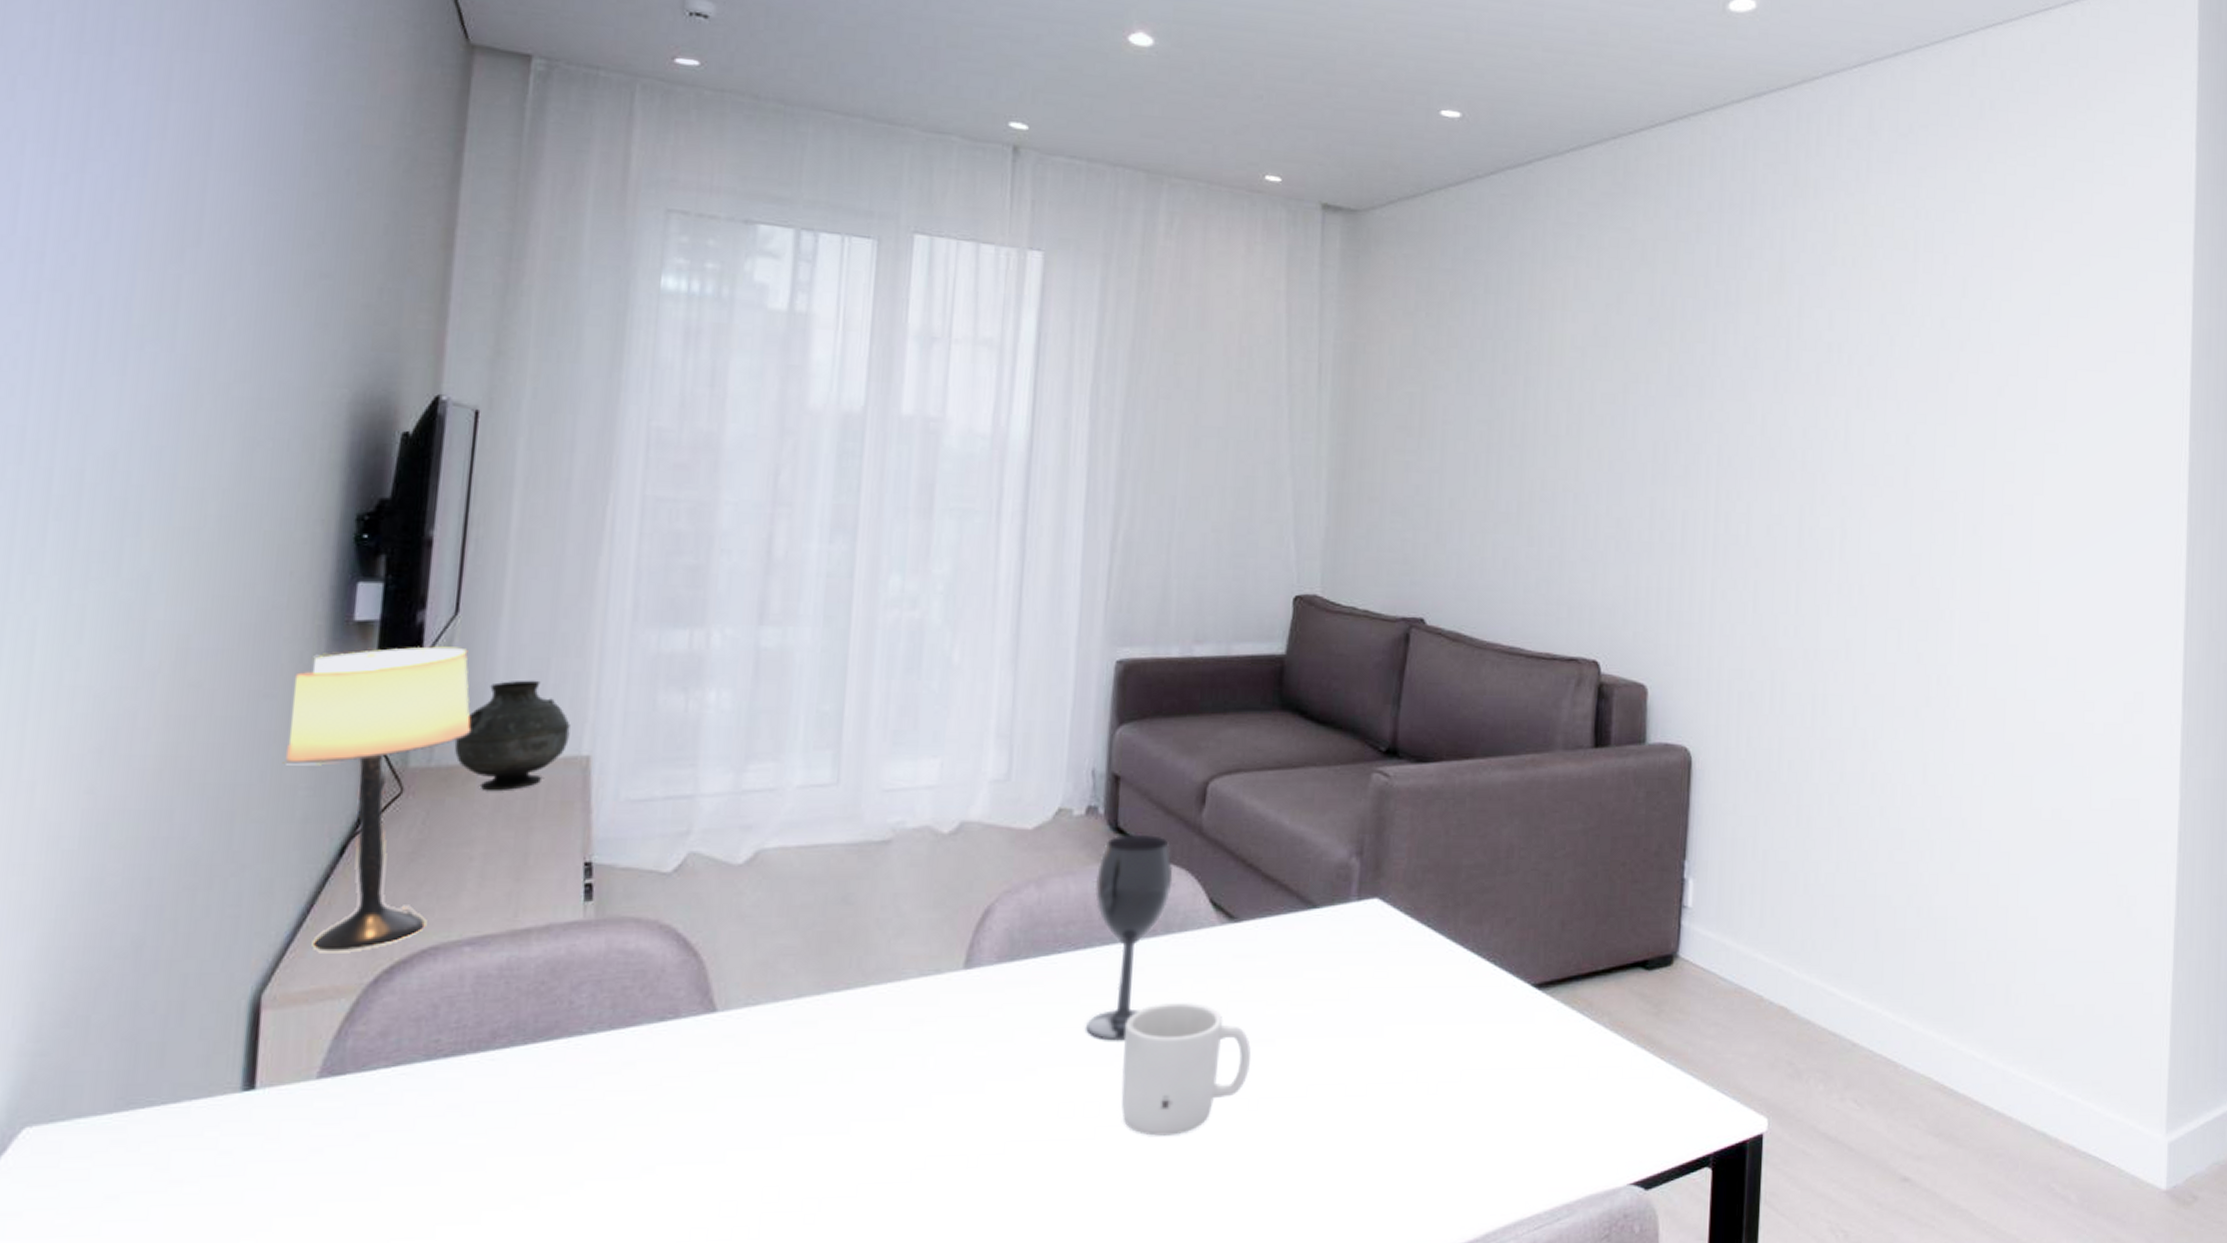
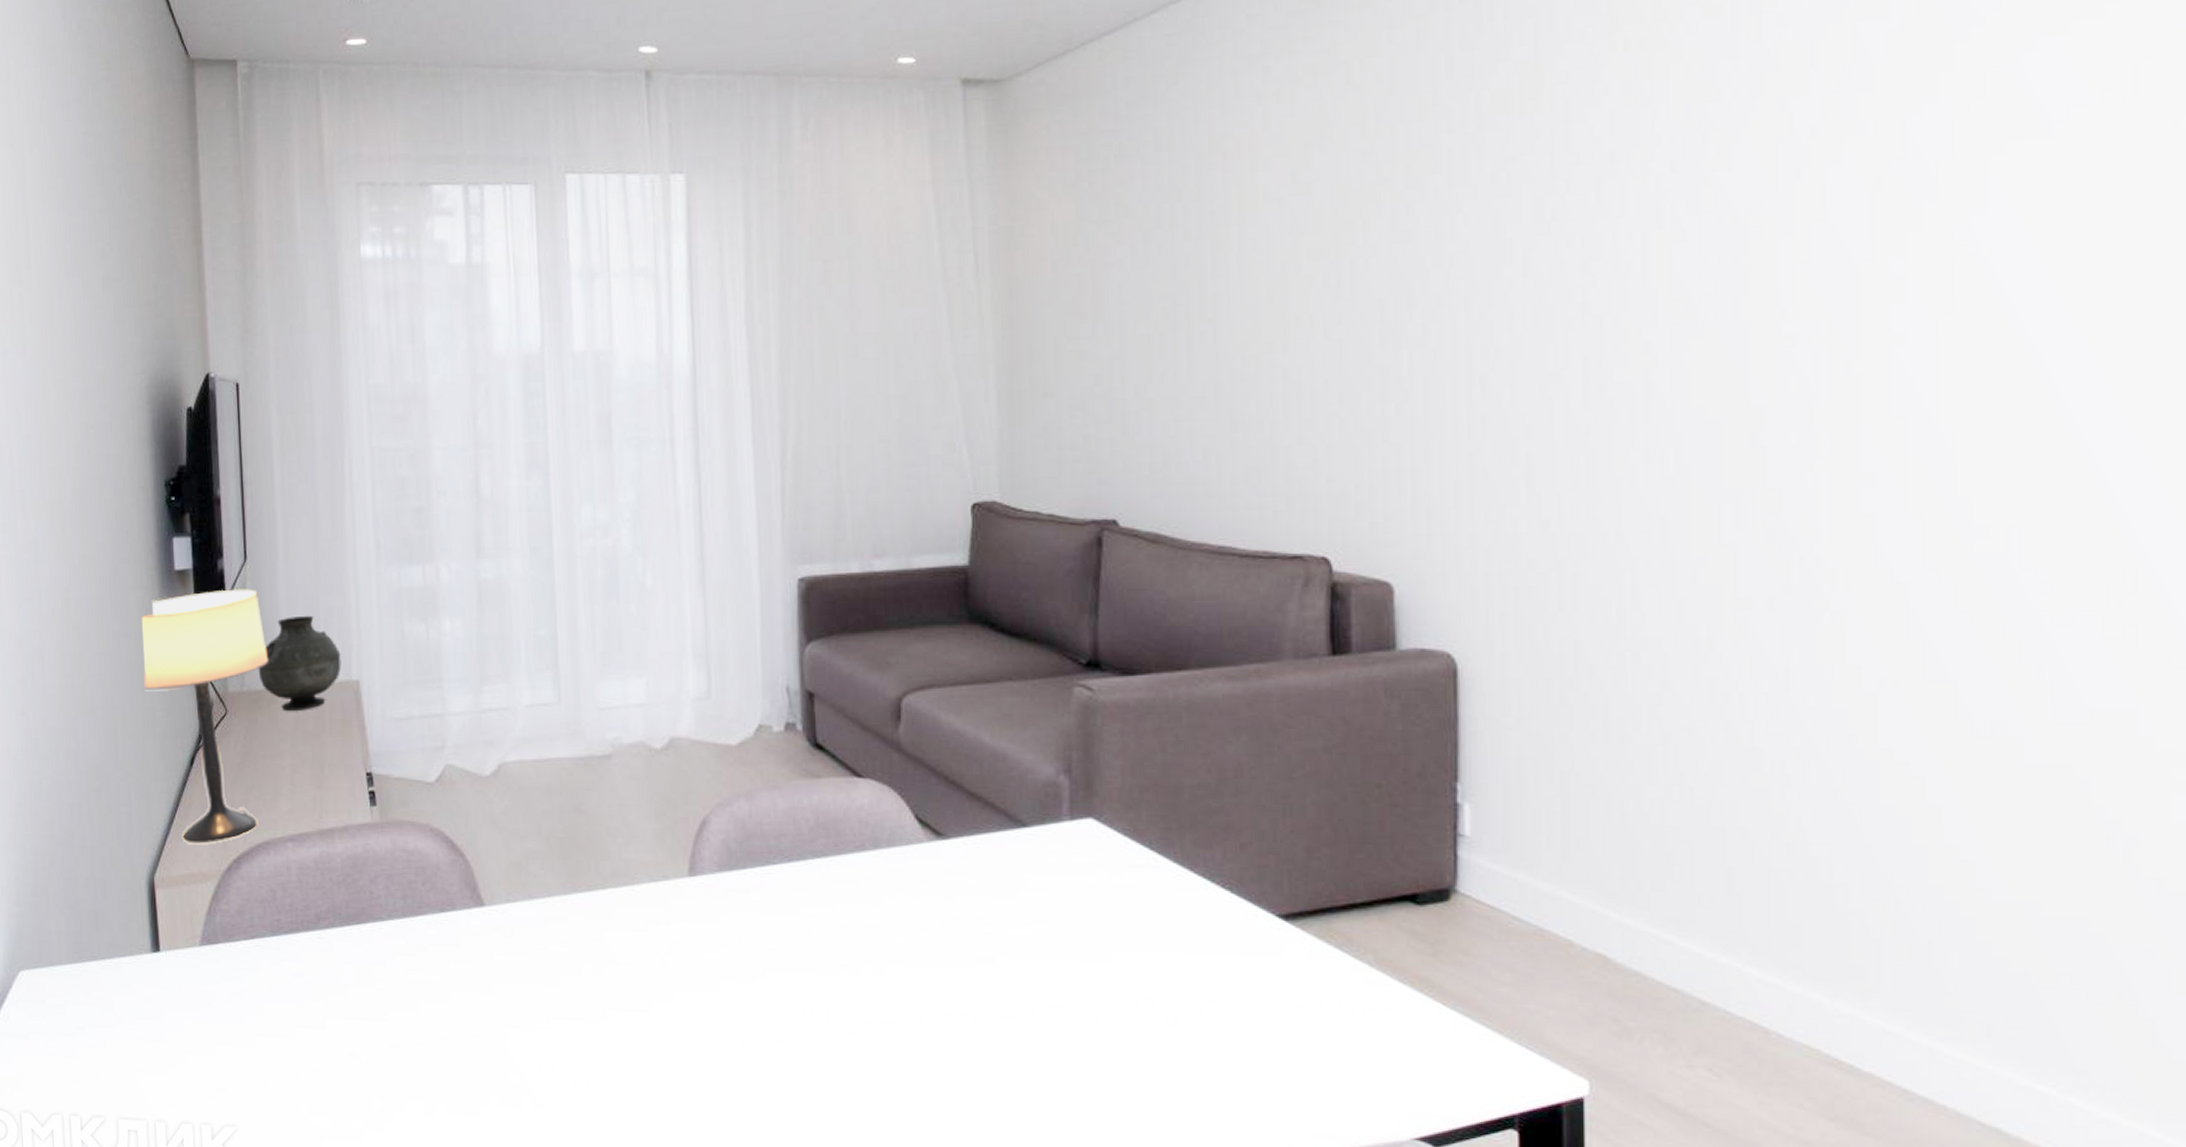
wine glass: present [1085,835,1173,1041] -> none [800,751,876,951]
mug: present [1121,1003,1252,1136] -> none [844,917,973,1046]

